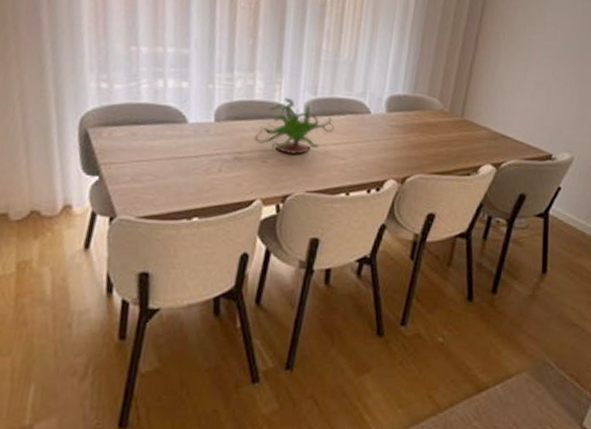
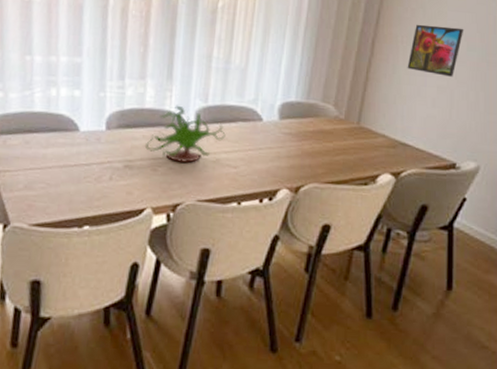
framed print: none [508,21,562,73] -> present [407,24,464,77]

